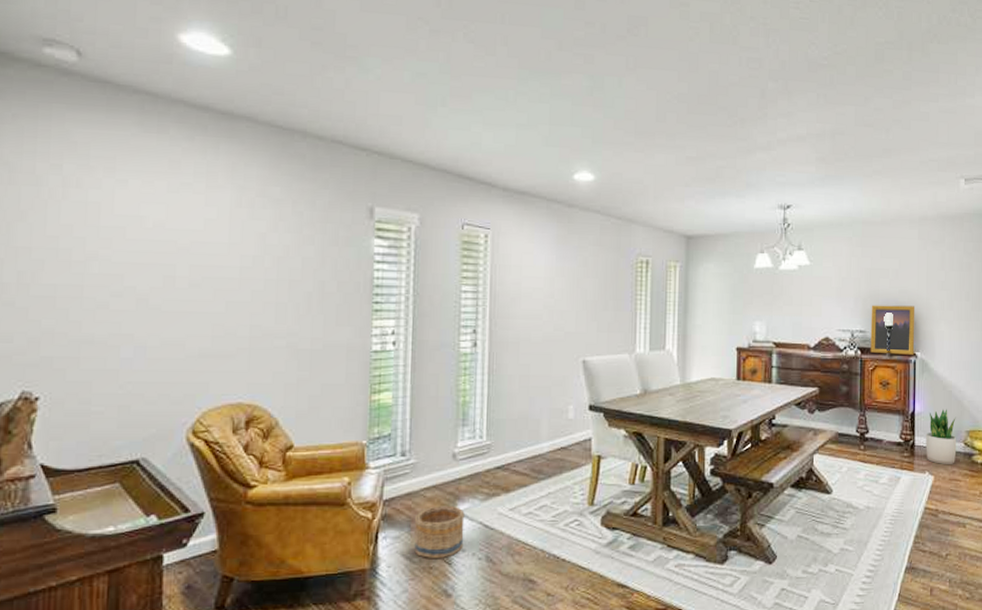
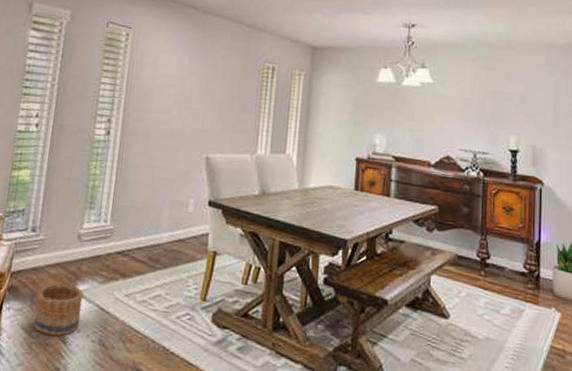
picture frame: present [870,305,915,356] -> none [493,127,542,183]

